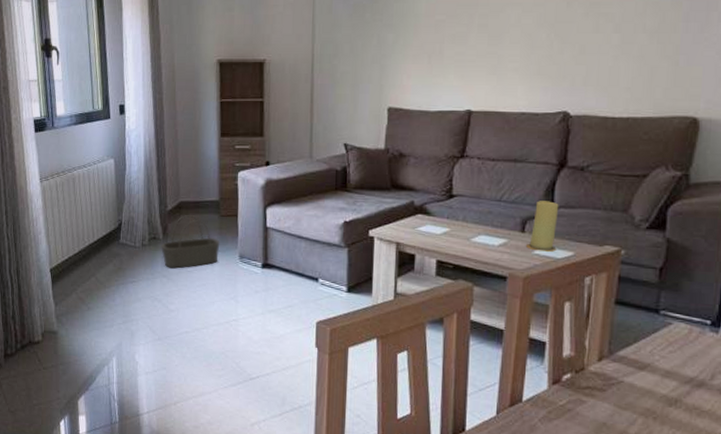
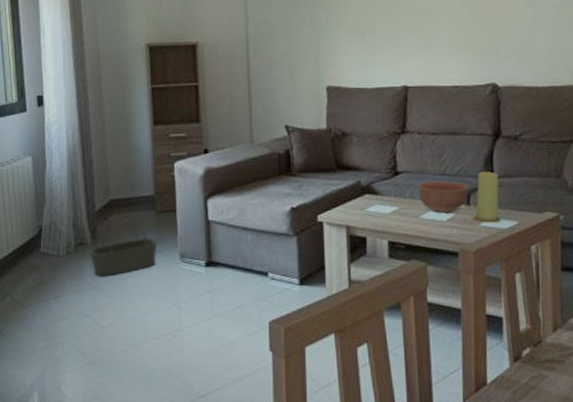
bowl: none [472,206,524,238] -> present [418,181,468,213]

